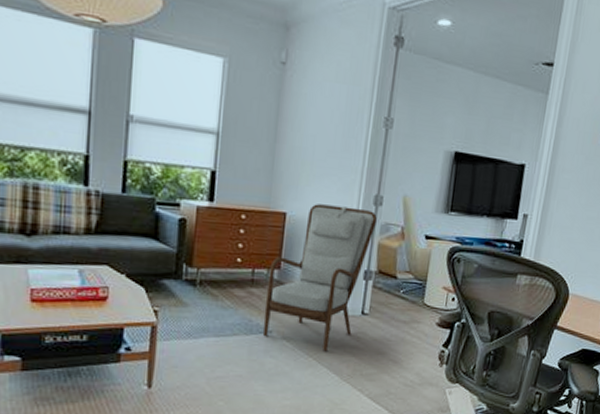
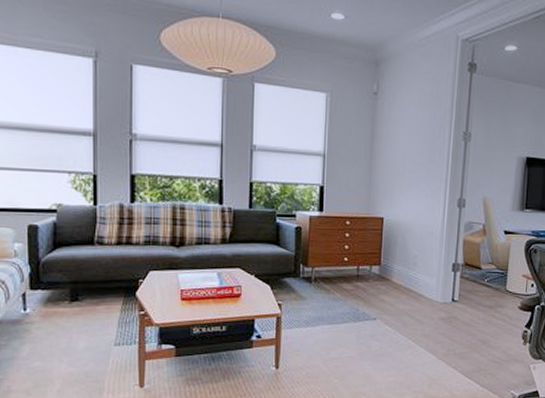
armchair: present [262,204,377,352] -> none [368,209,461,335]

